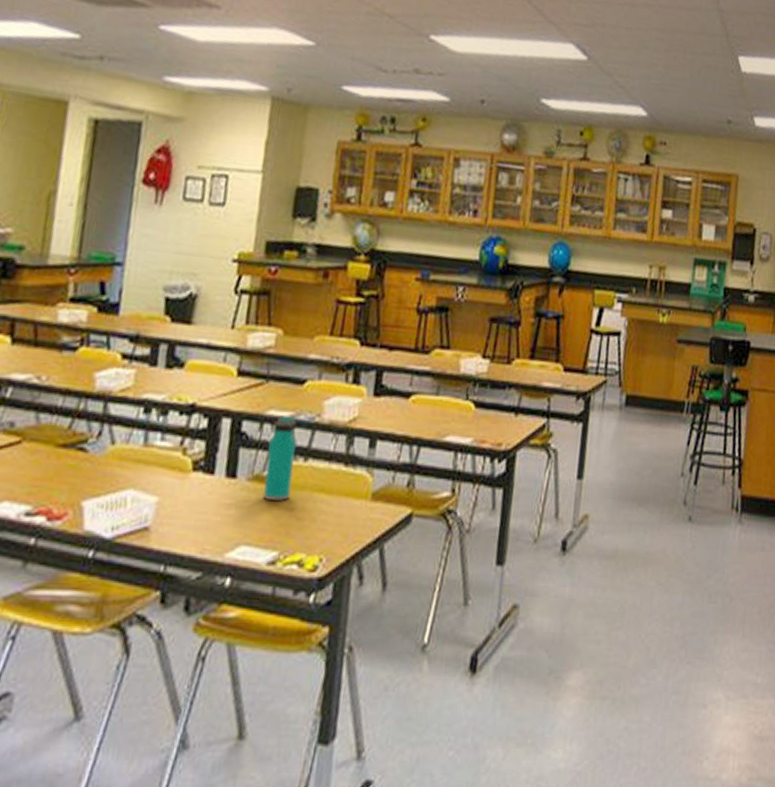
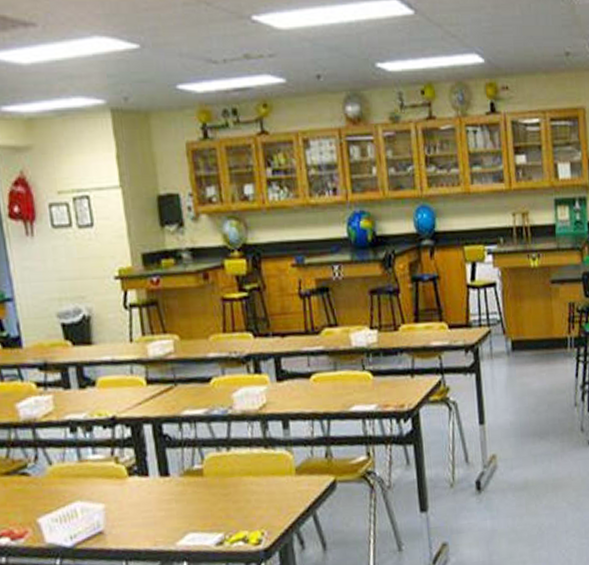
water bottle: present [263,415,297,501] -> none [191,412,222,490]

